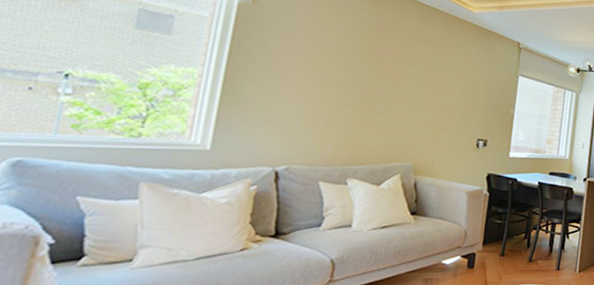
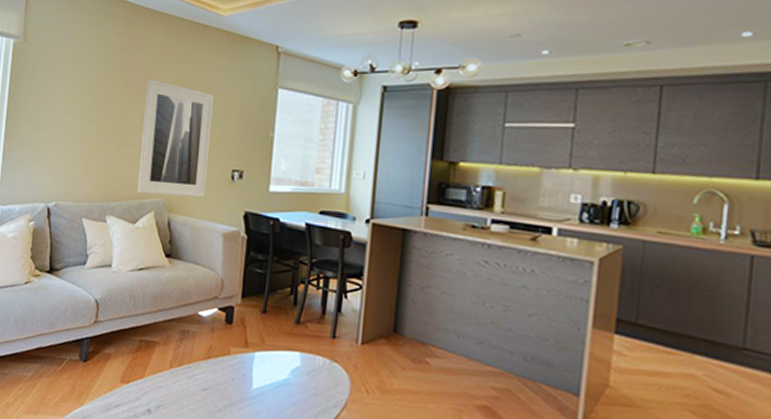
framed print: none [382,56,462,162] -> present [136,79,214,197]

